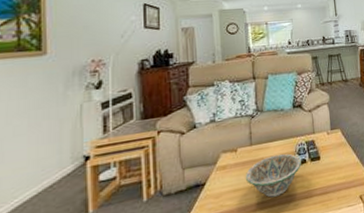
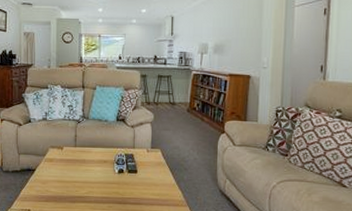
decorative bowl: present [245,153,302,198] -> none [68,159,119,195]

